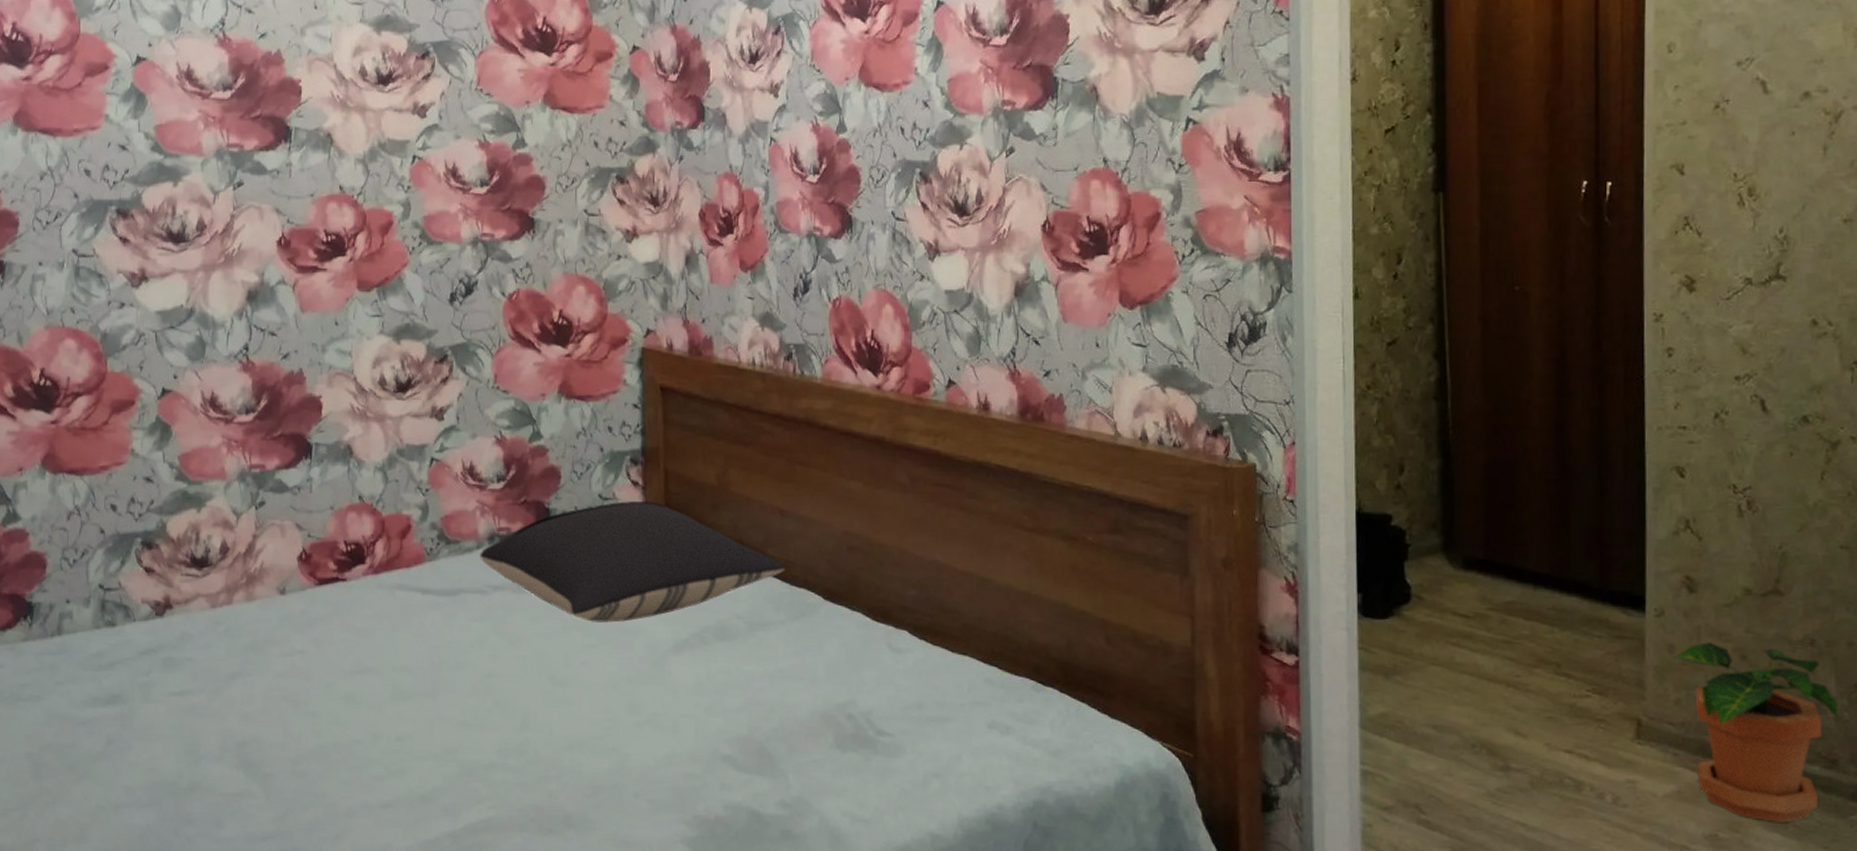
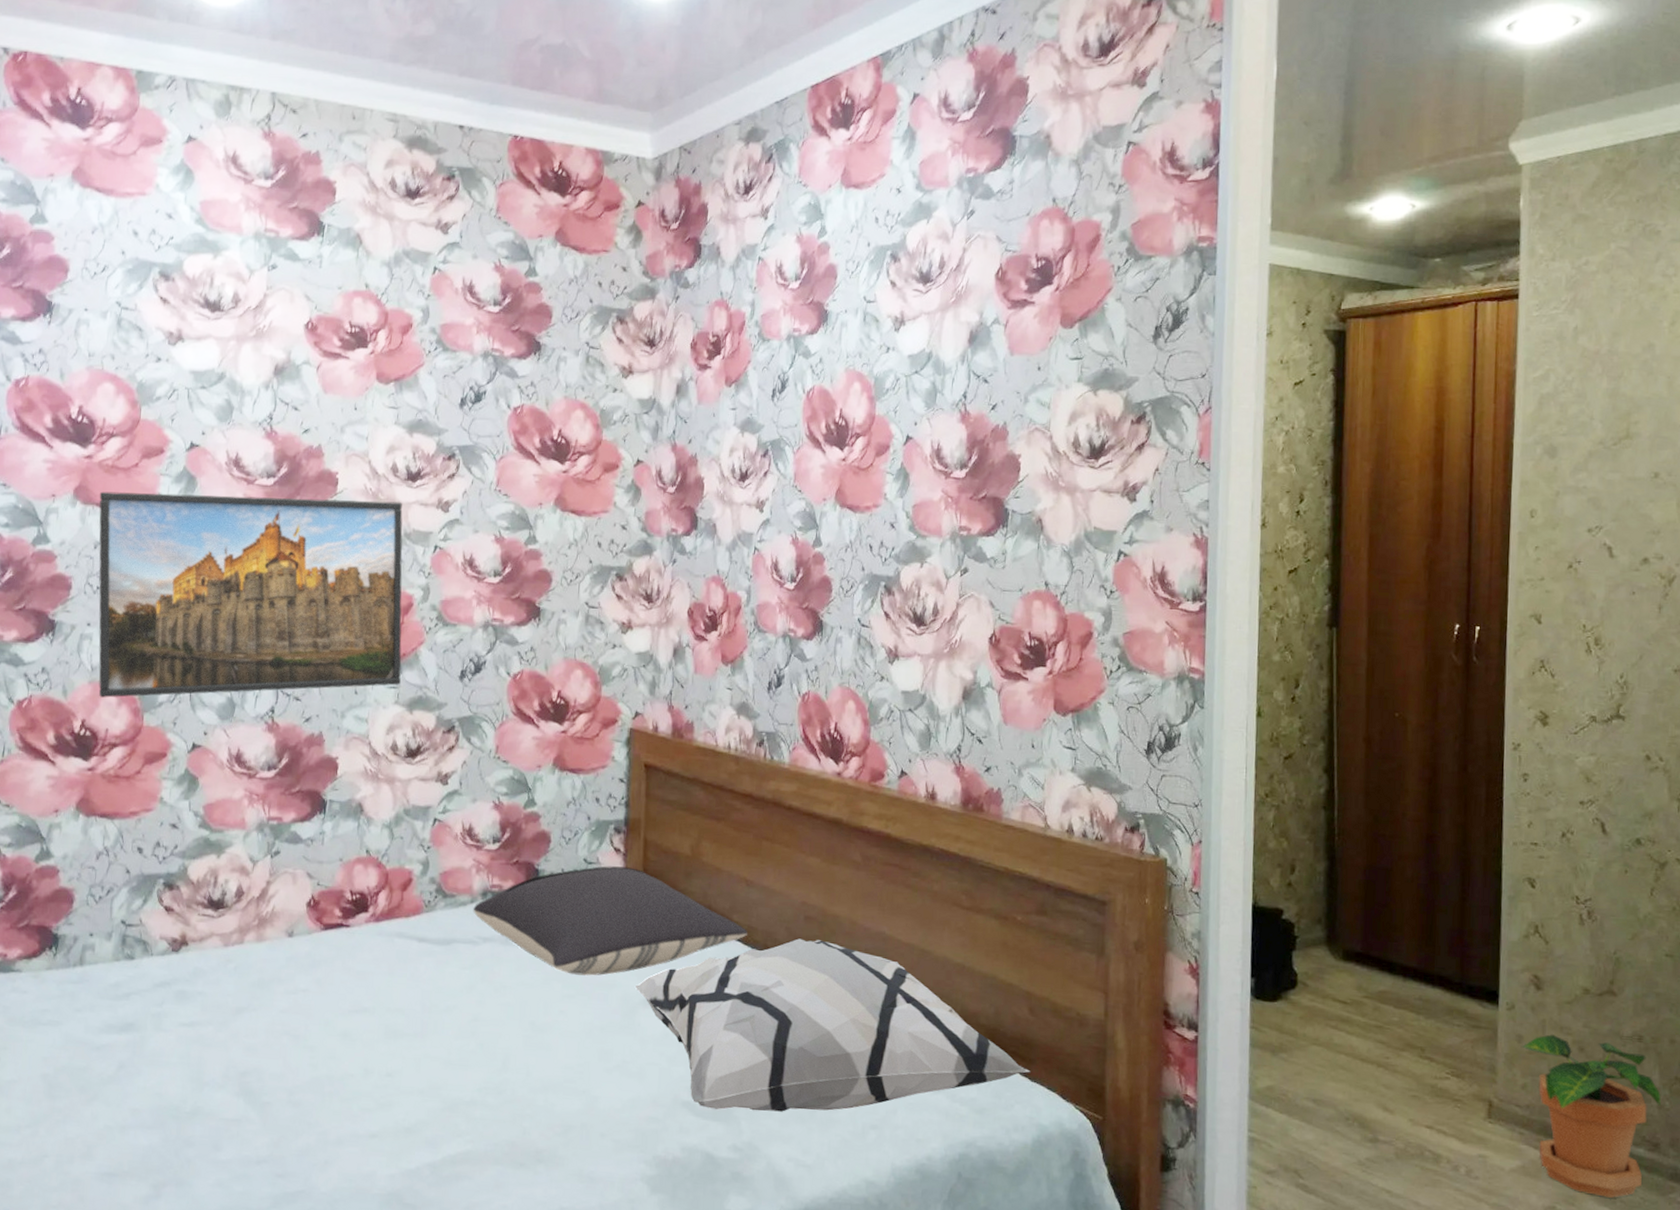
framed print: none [41,109,385,343] -> present [98,491,403,698]
decorative pillow: none [664,572,1109,763] -> present [635,938,1030,1112]

